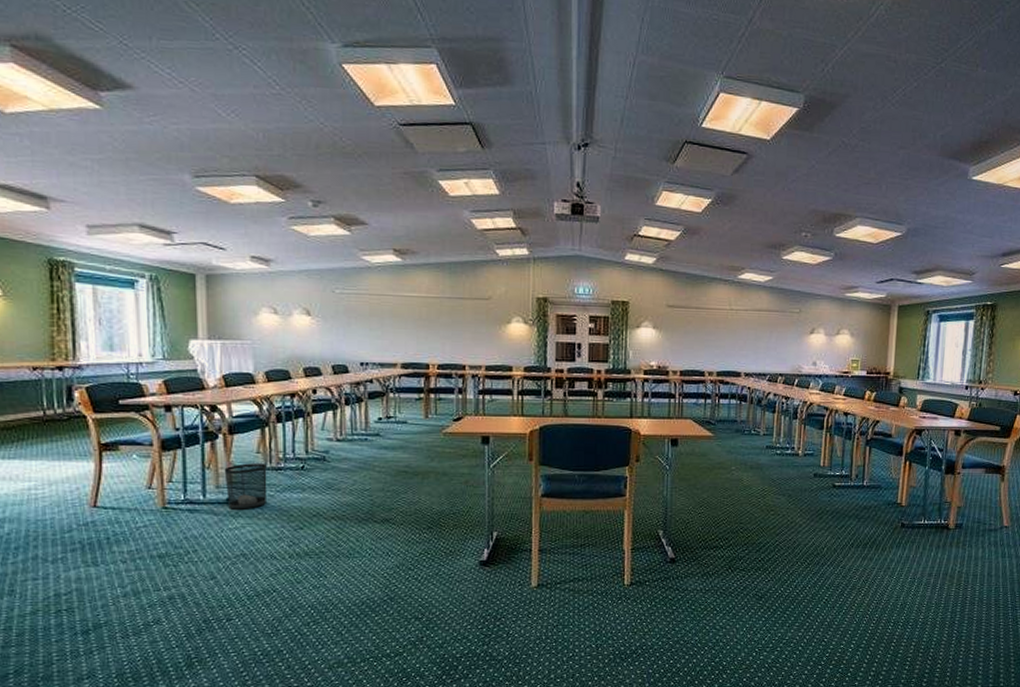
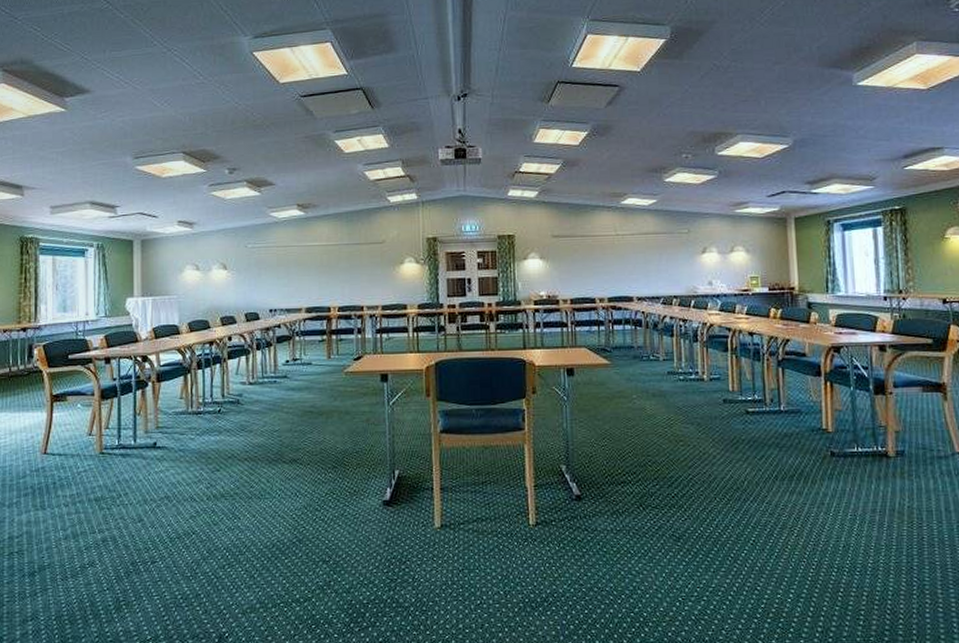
waste bin: present [224,463,267,509] -> none [152,408,189,453]

